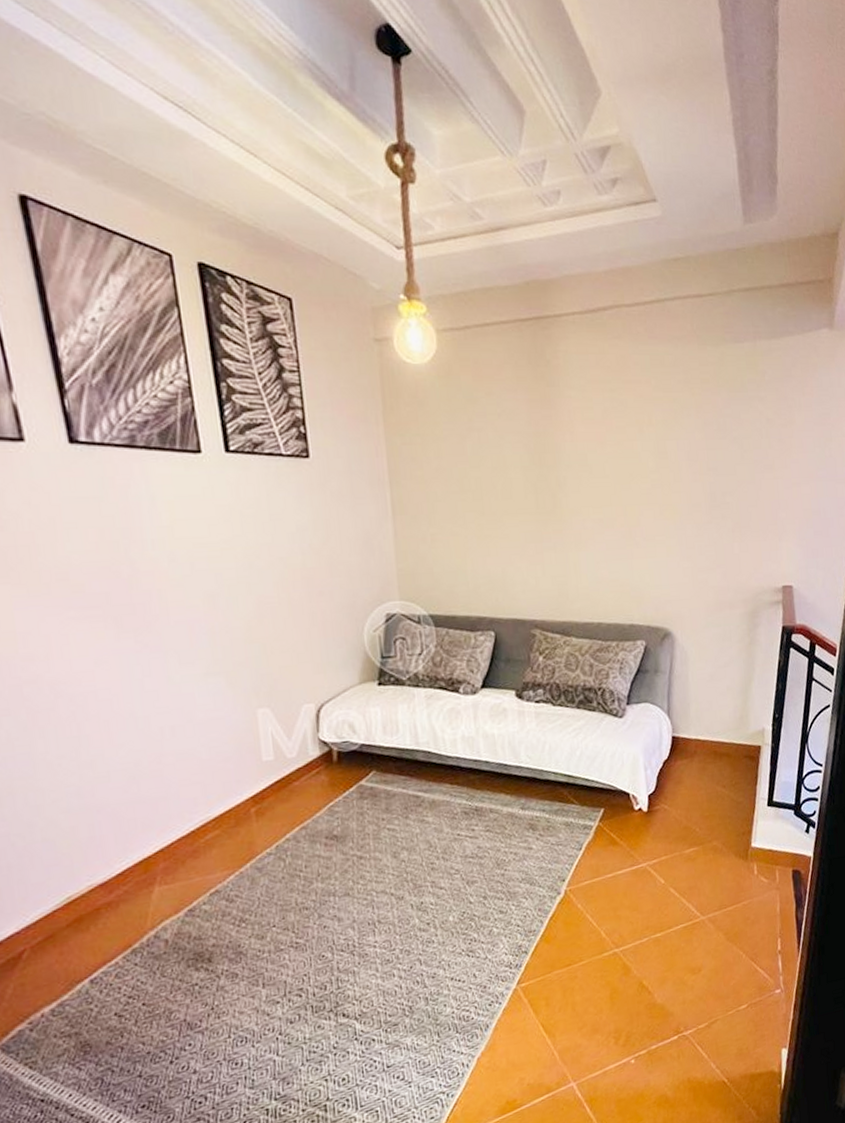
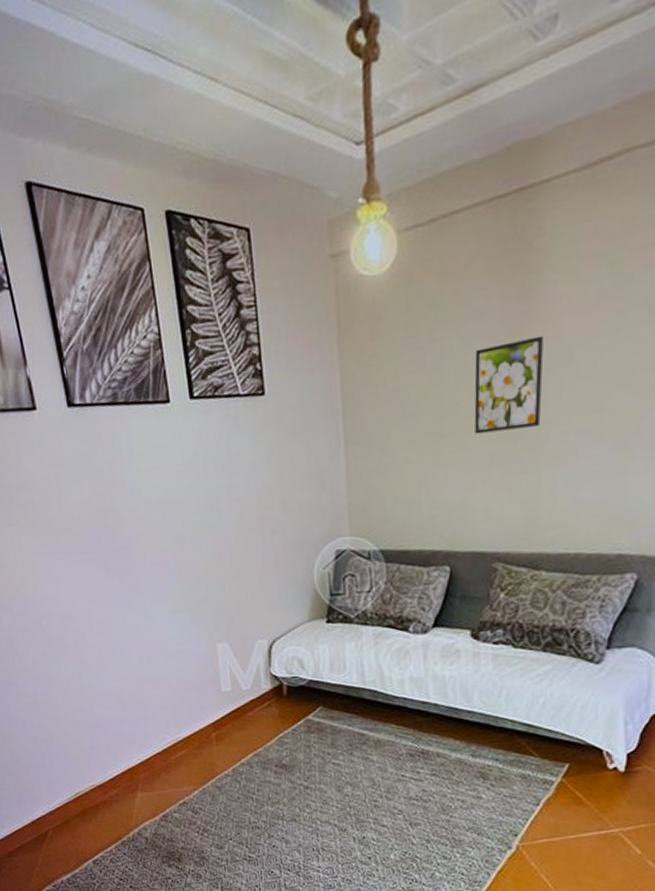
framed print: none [508,438,565,515] -> present [474,335,544,434]

